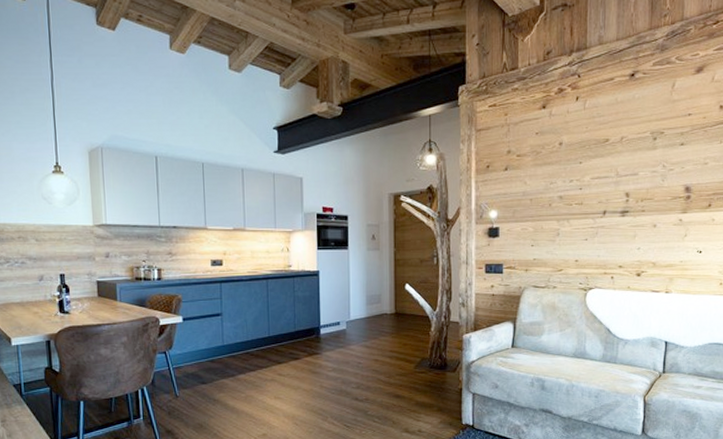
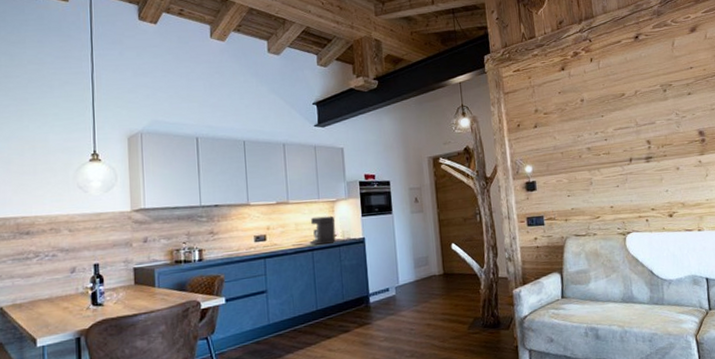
coffee maker: none [264,246,290,275] -> present [309,216,336,246]

